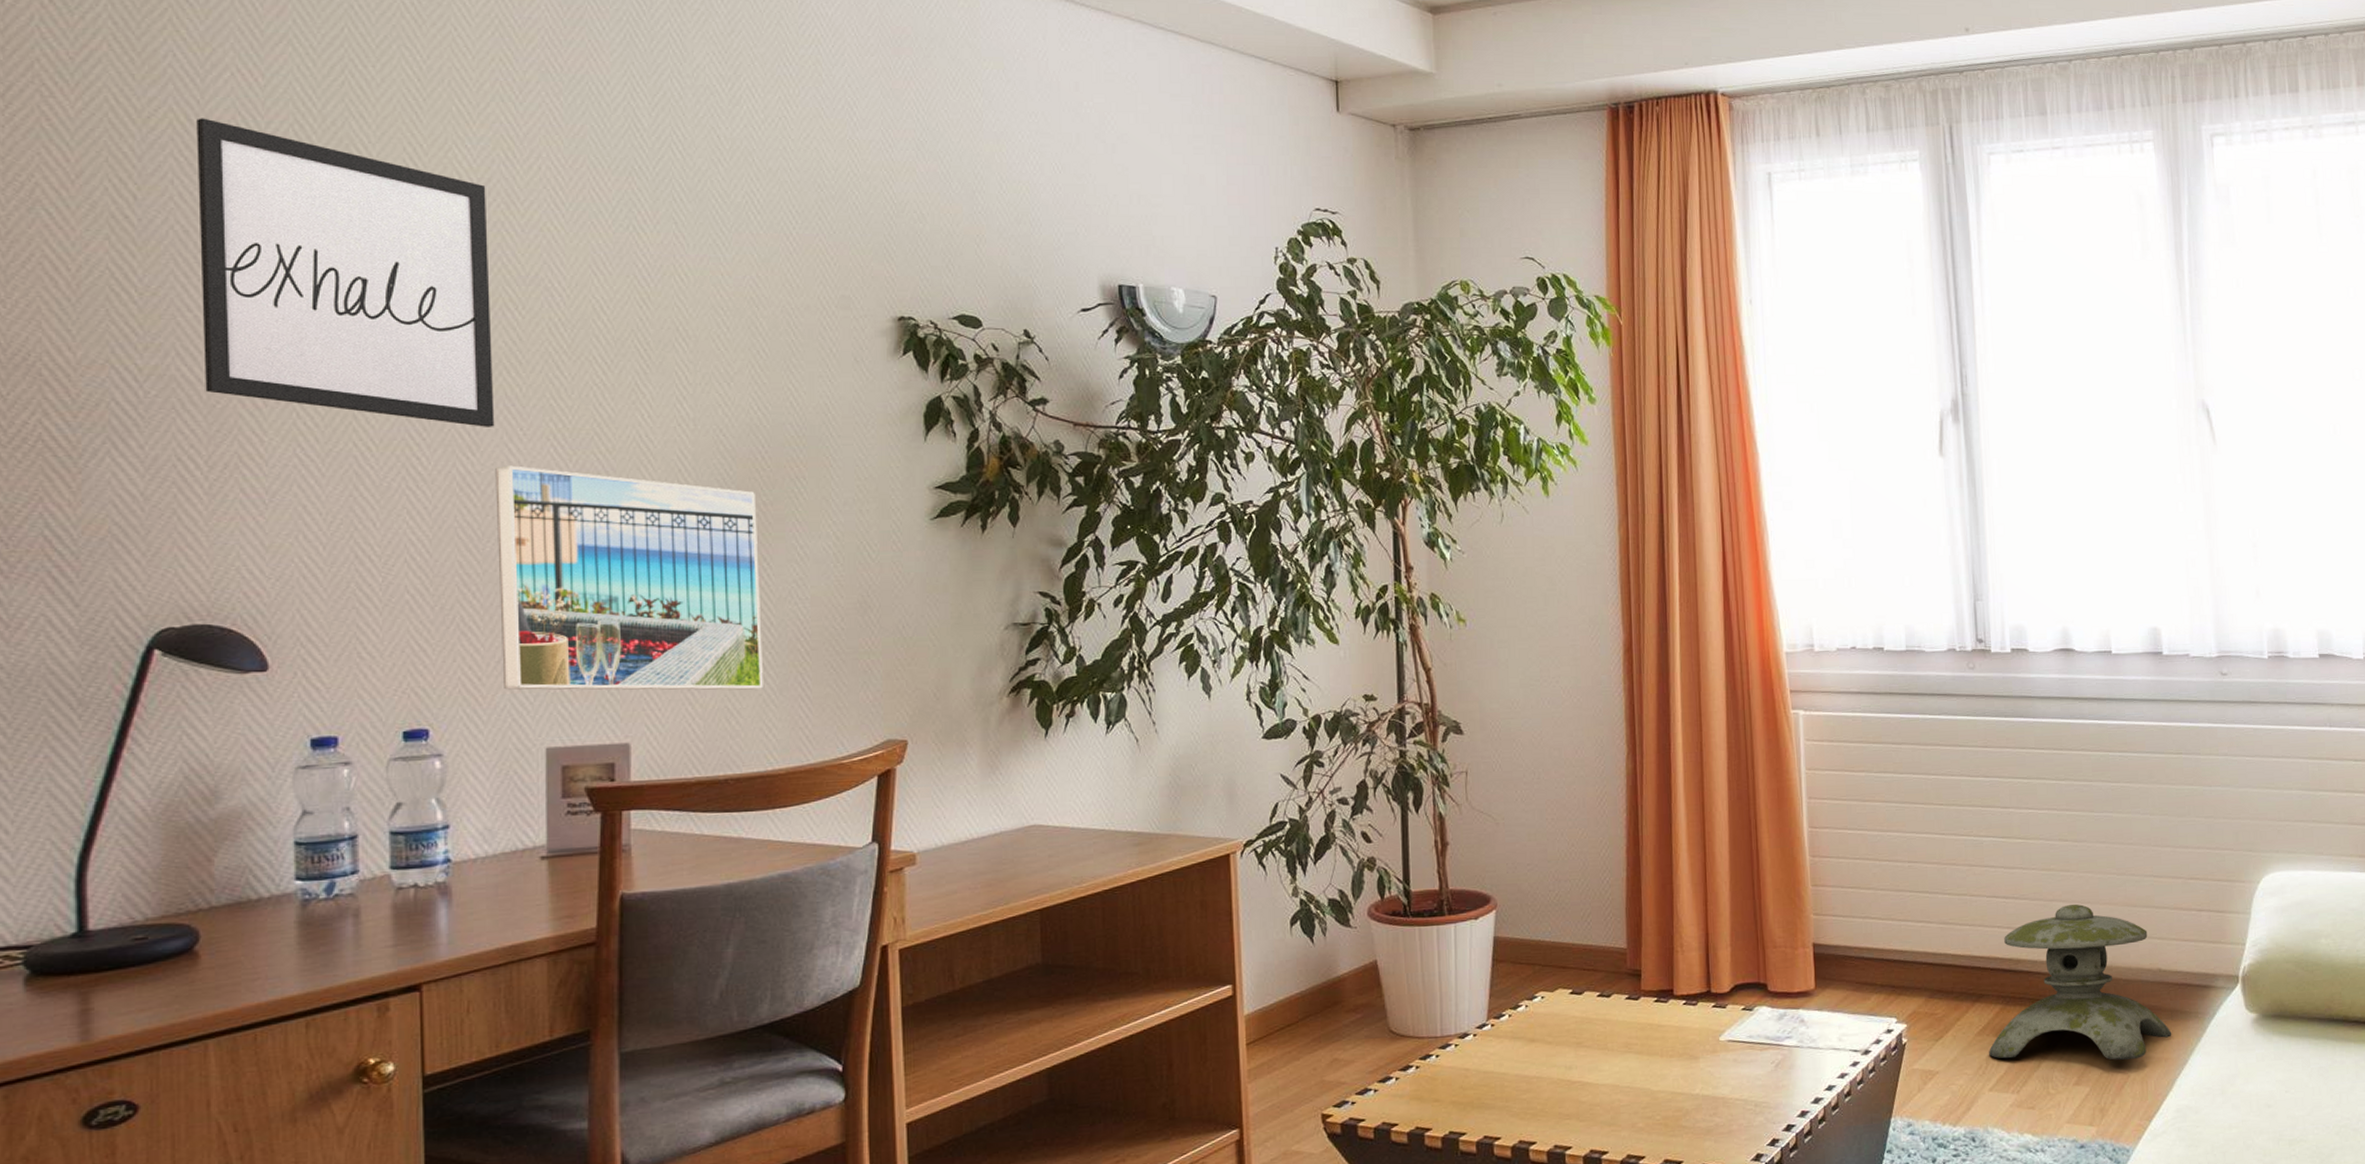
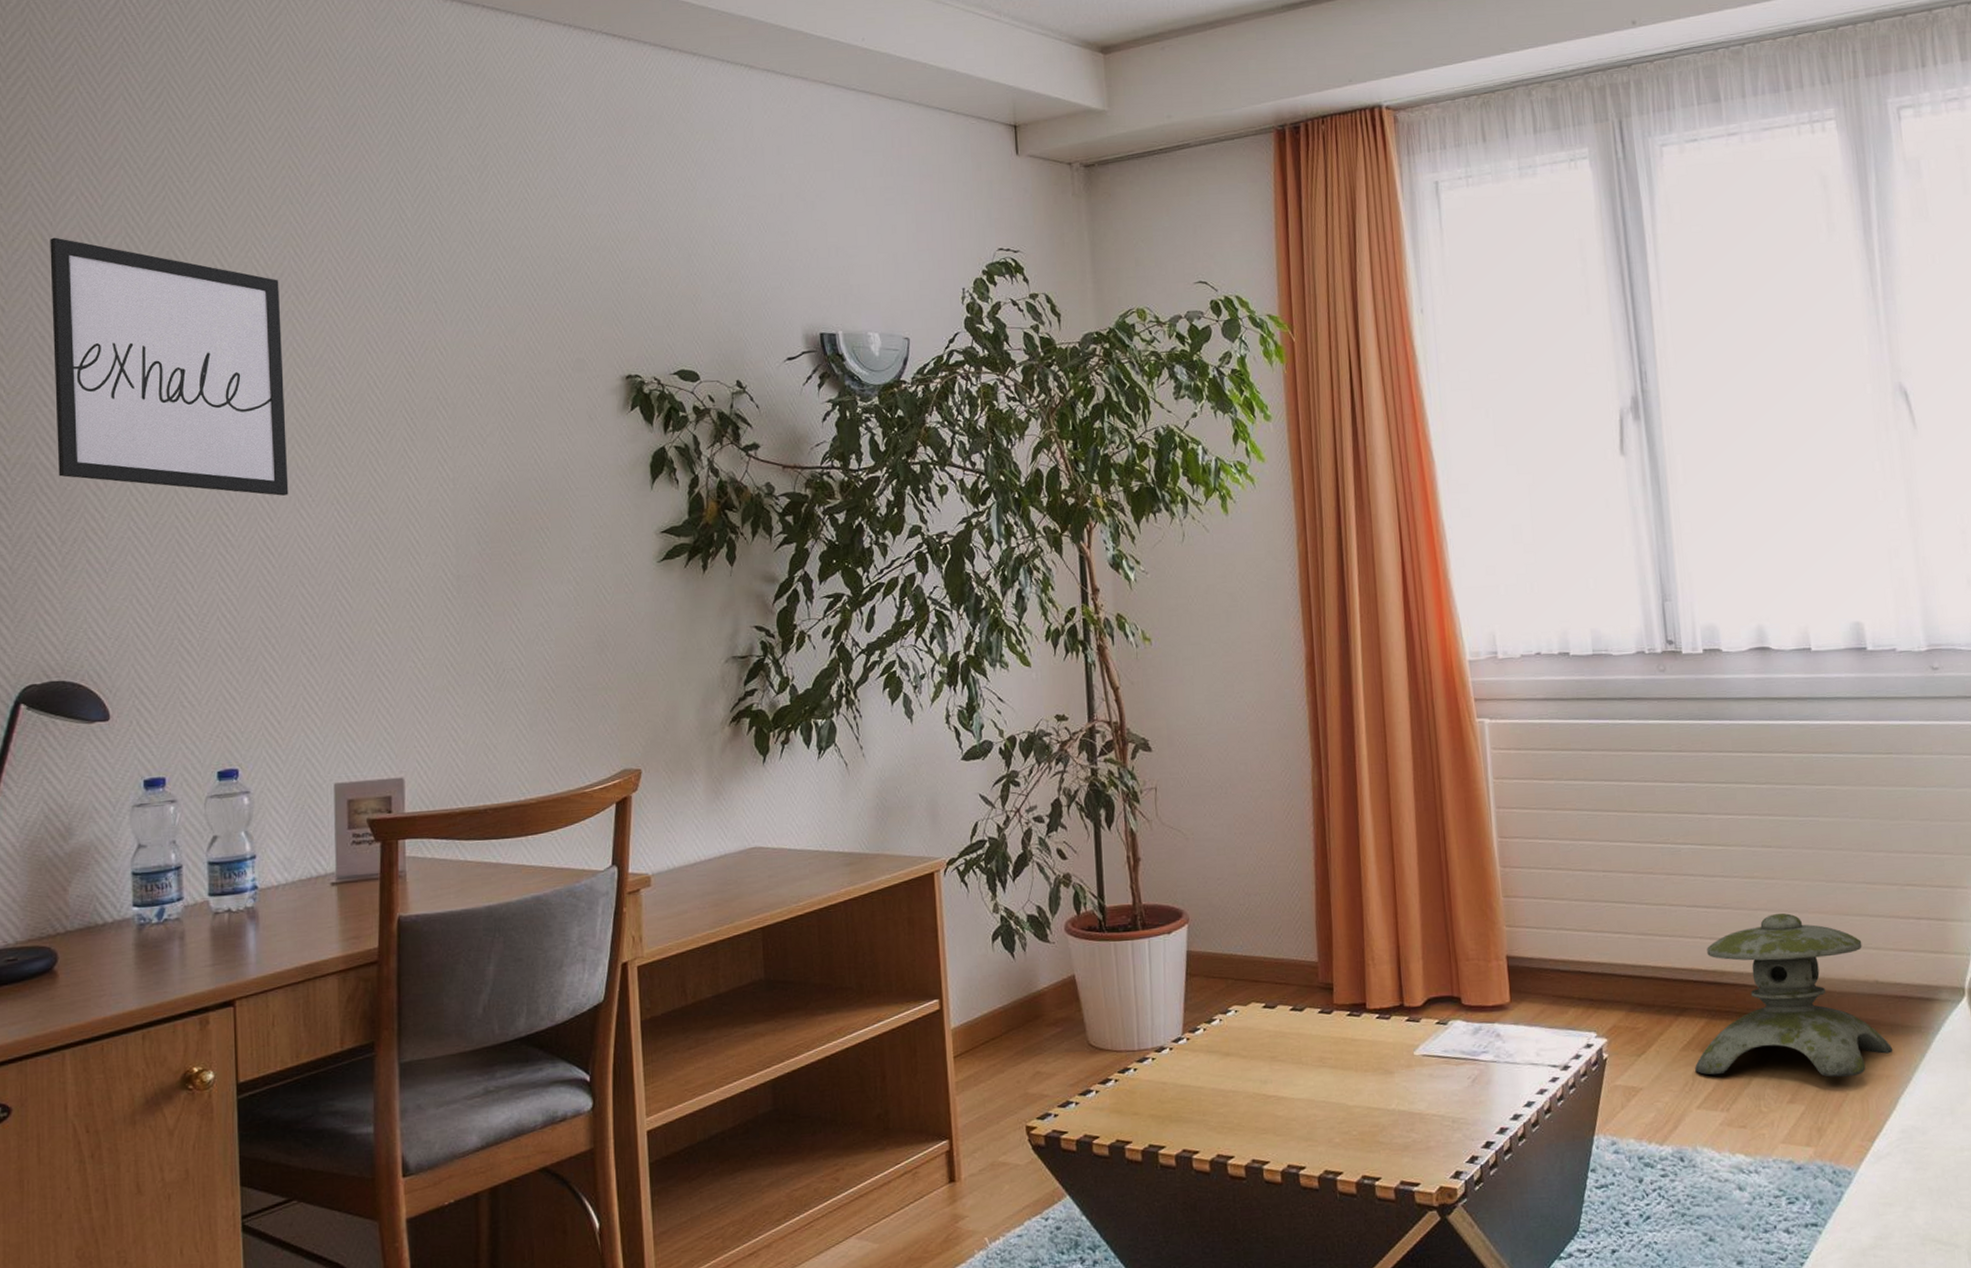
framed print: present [495,465,763,690] -> none [290,529,516,732]

